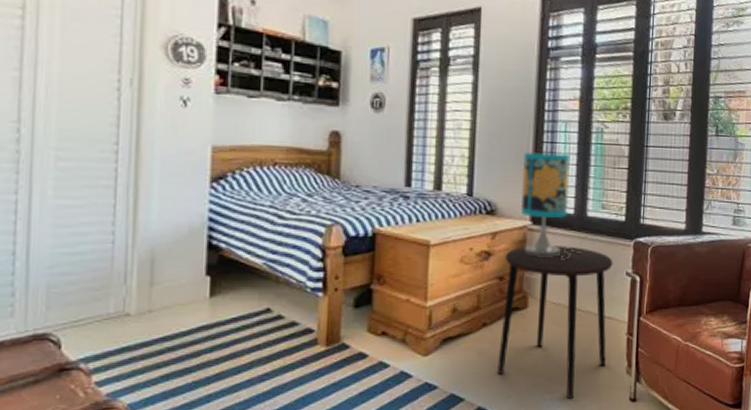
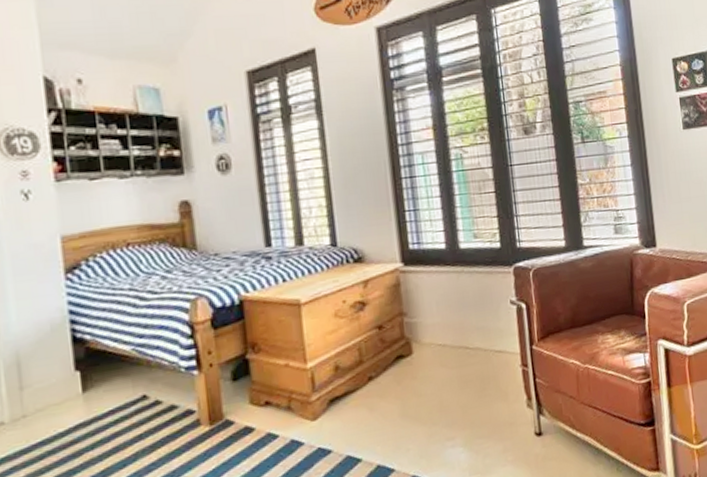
side table: present [497,246,613,399] -> none [380,282,504,443]
table lamp: present [520,152,584,260] -> none [382,186,463,300]

